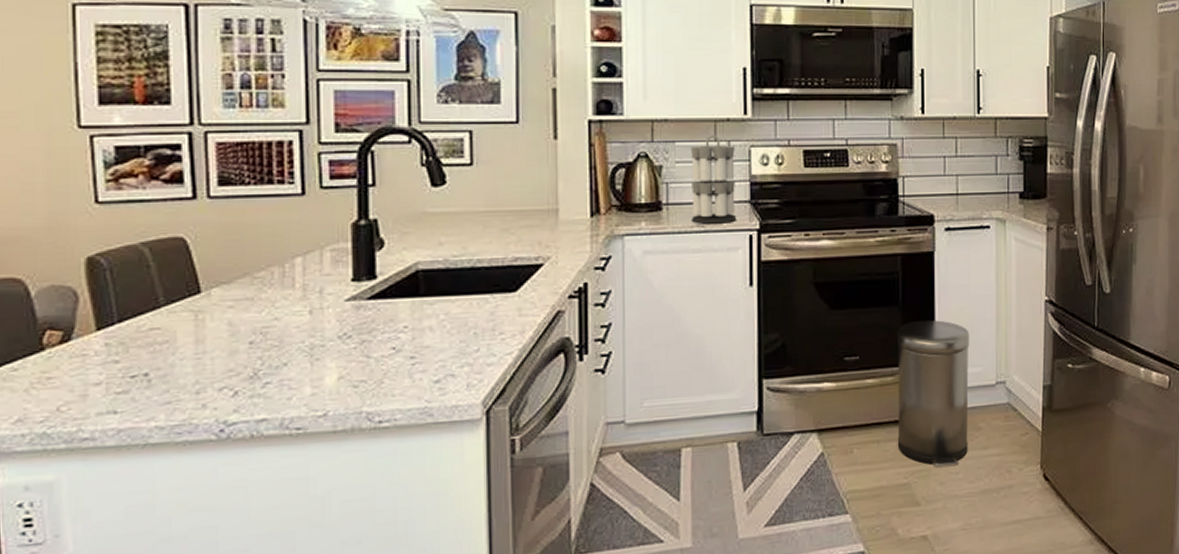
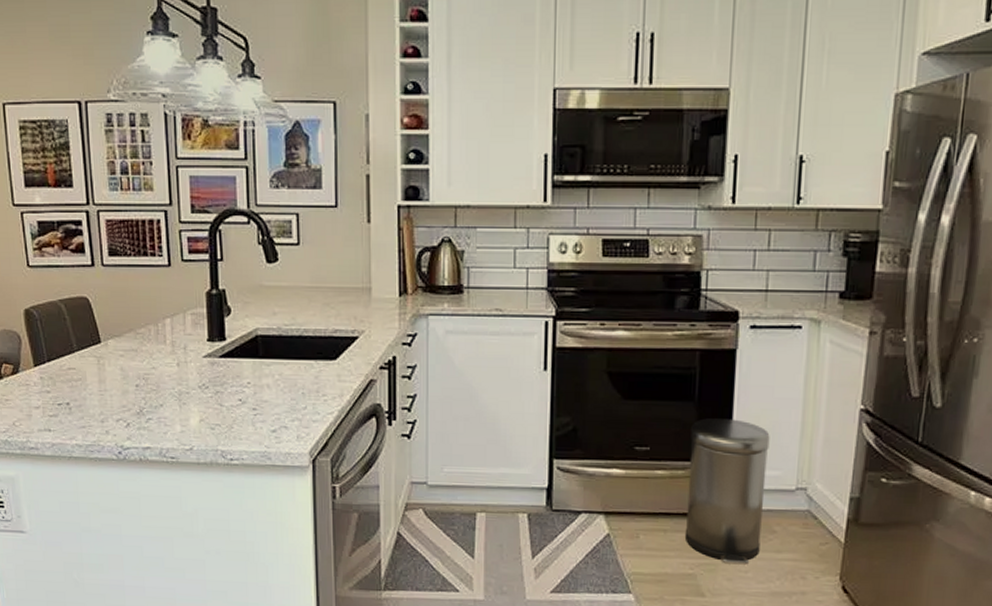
spice rack: present [691,134,737,224] -> none [489,221,534,309]

